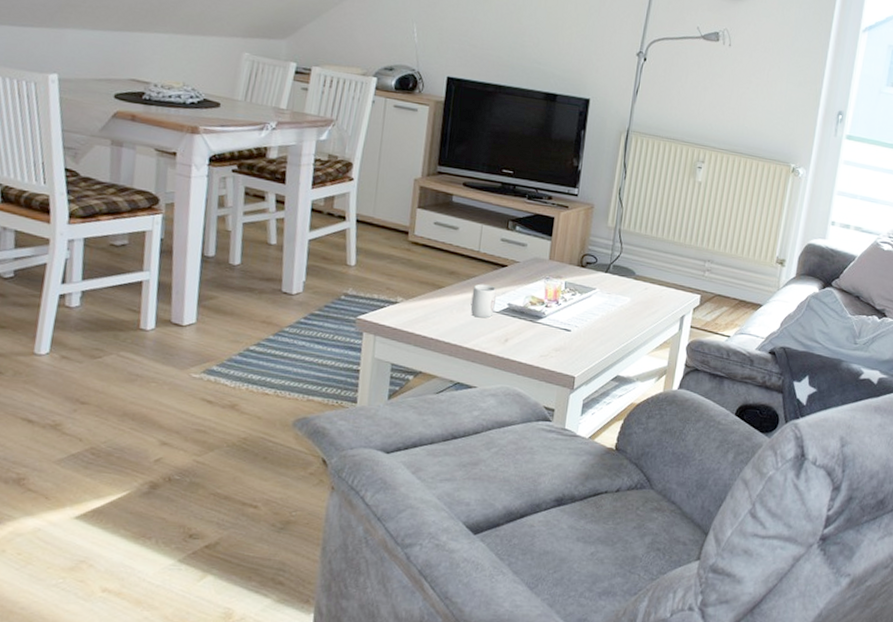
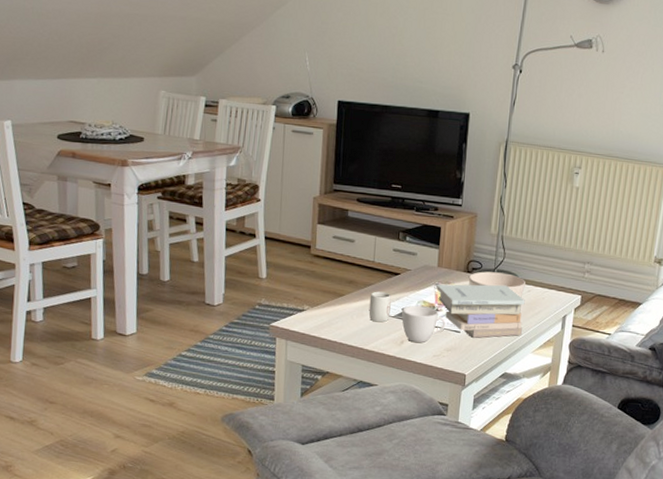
cup: none [507,300,557,342] -> present [402,305,447,343]
books: none [546,278,642,338] -> present [436,284,525,338]
bowl: none [581,266,643,296] -> present [468,271,525,298]

